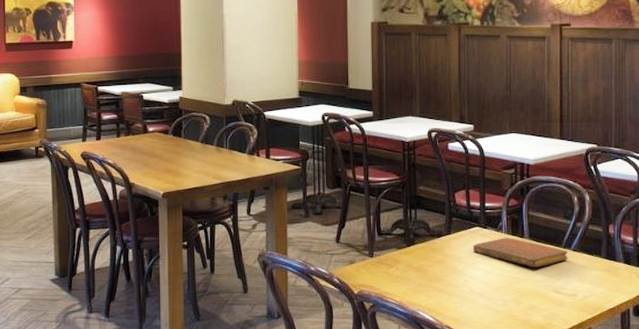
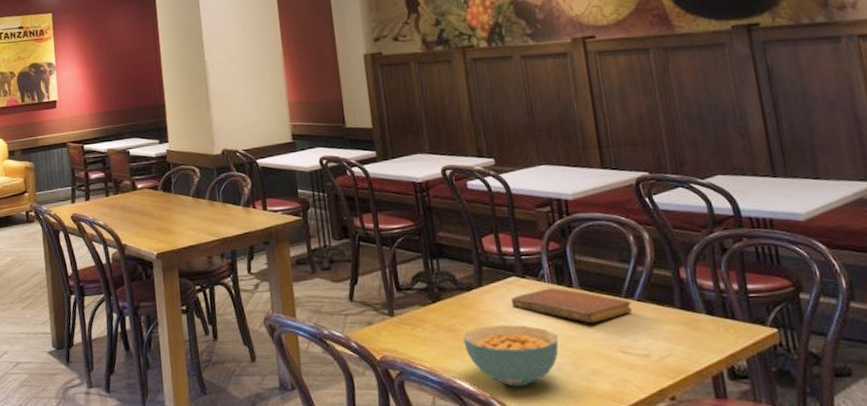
cereal bowl: none [430,267,507,319] -> present [463,325,559,387]

